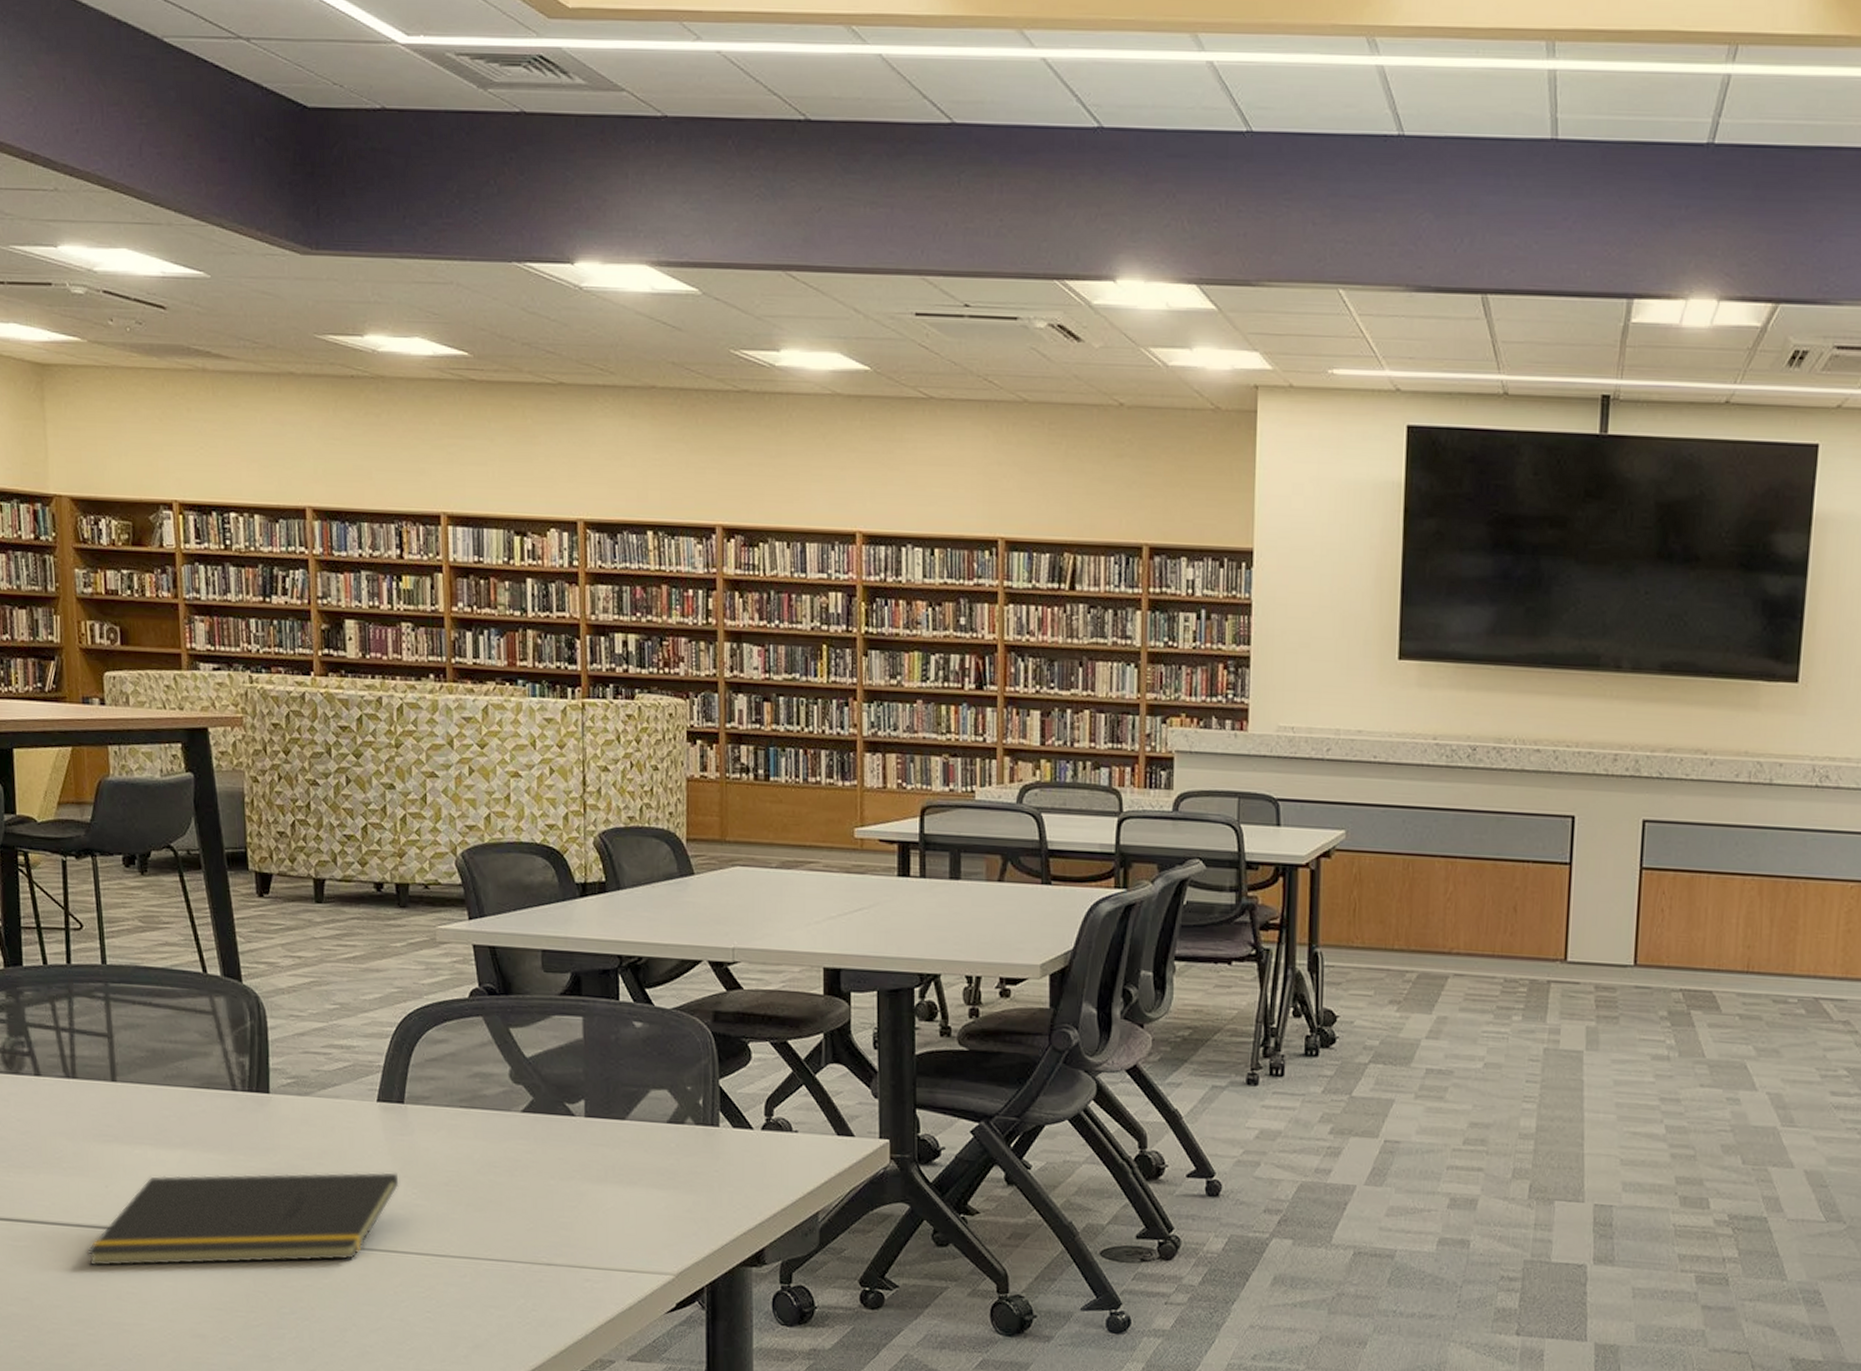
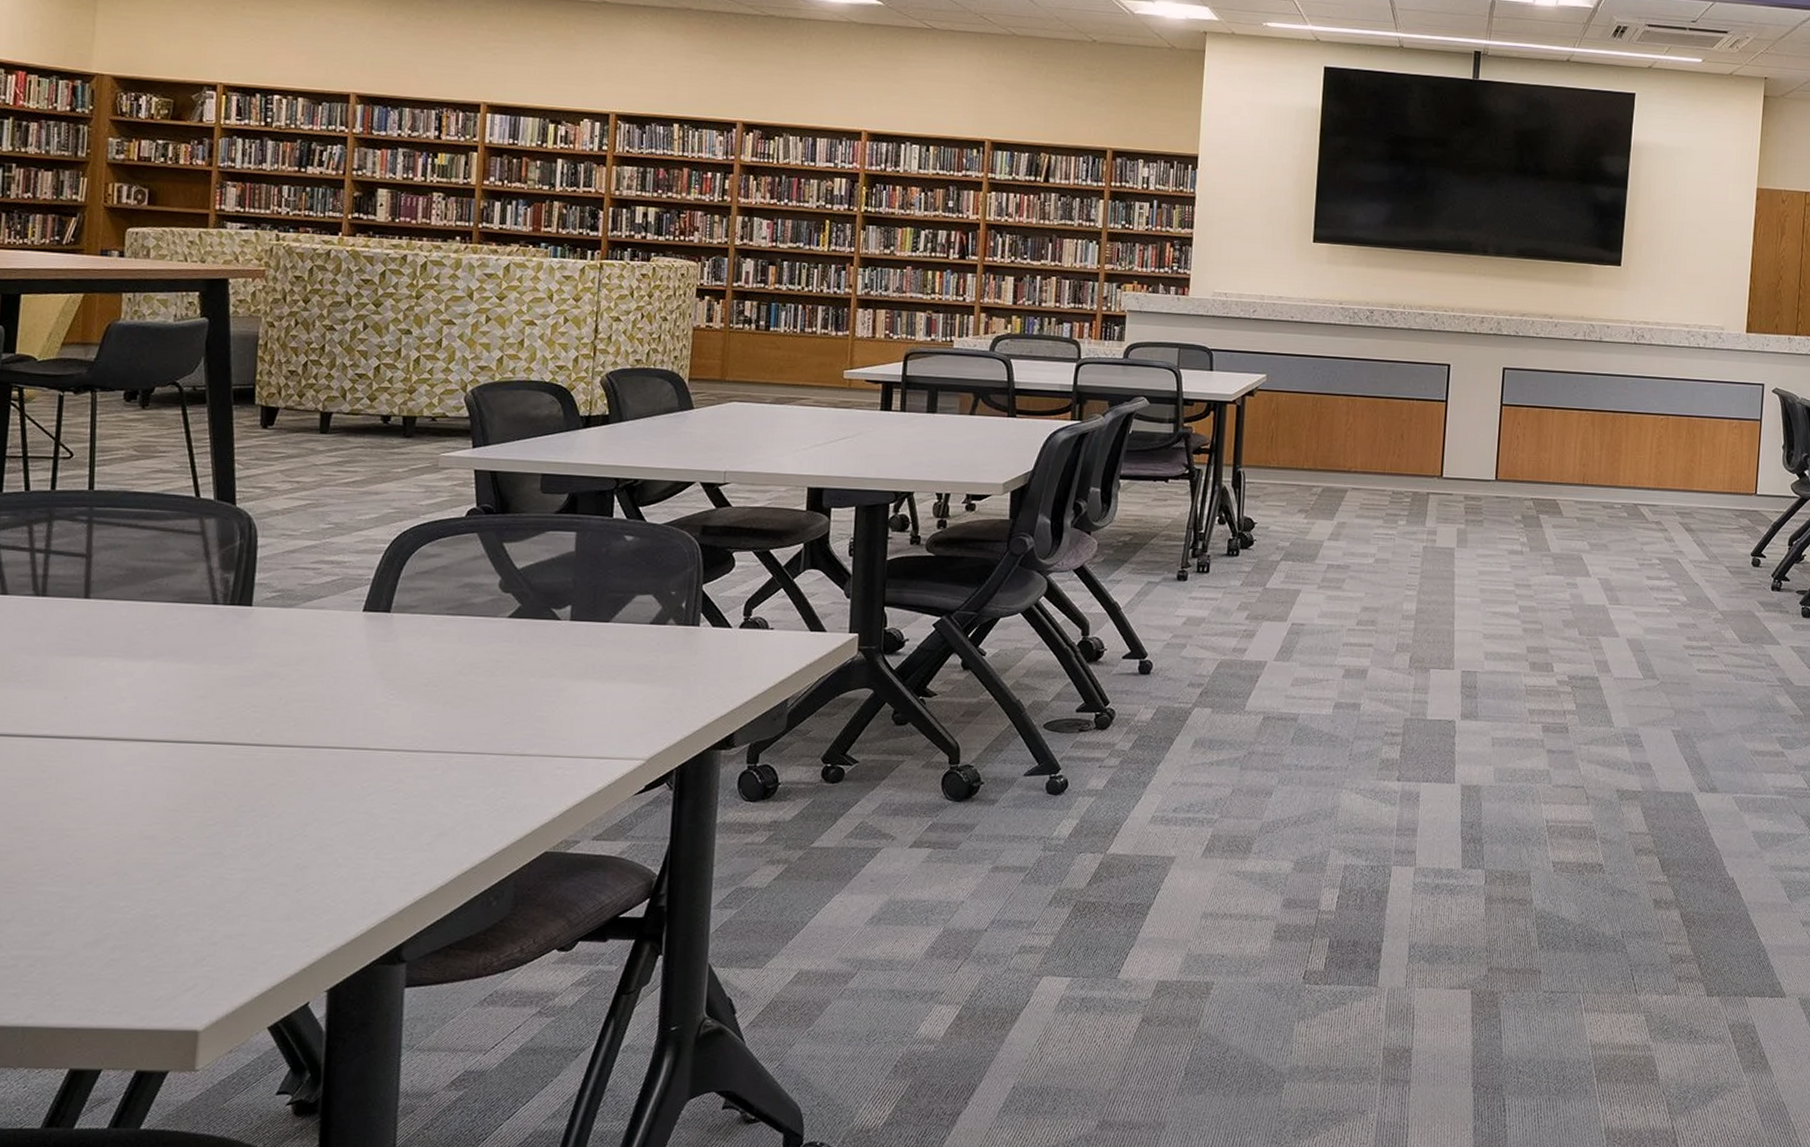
notepad: present [86,1172,399,1267] -> none [34,675,378,775]

